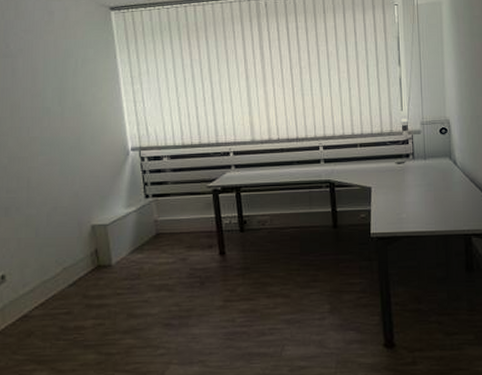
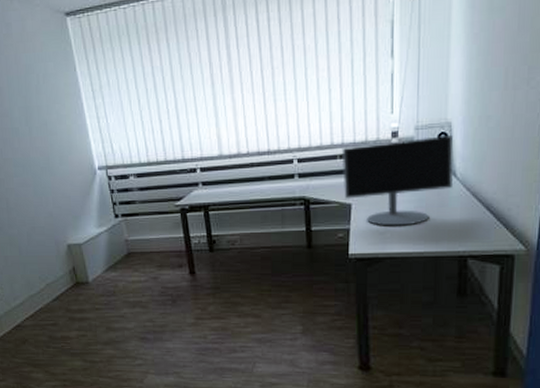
computer monitor: none [361,129,455,208] -> present [341,134,454,226]

